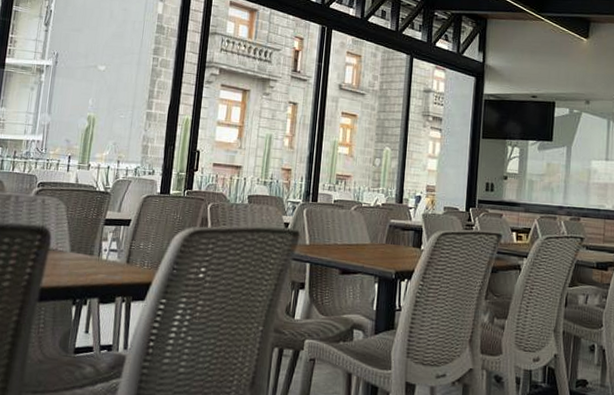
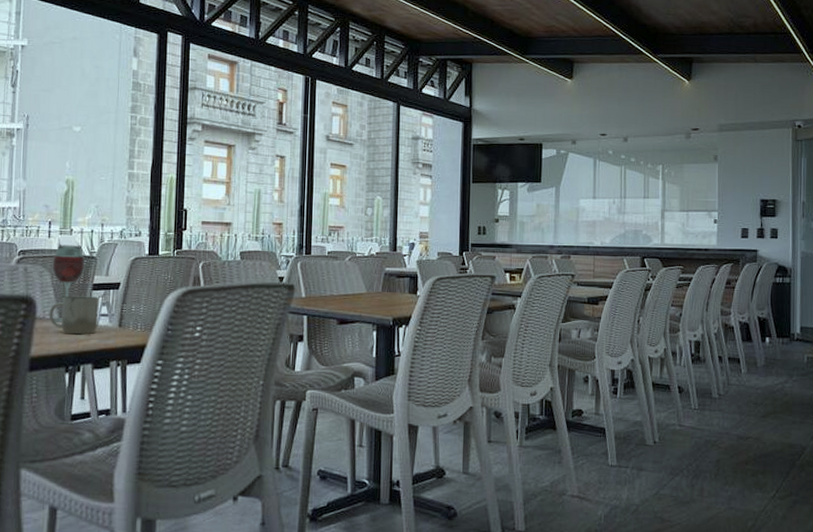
cup: none [61,229,110,269] -> present [49,296,99,335]
wineglass: none [65,179,100,255] -> present [52,245,86,322]

